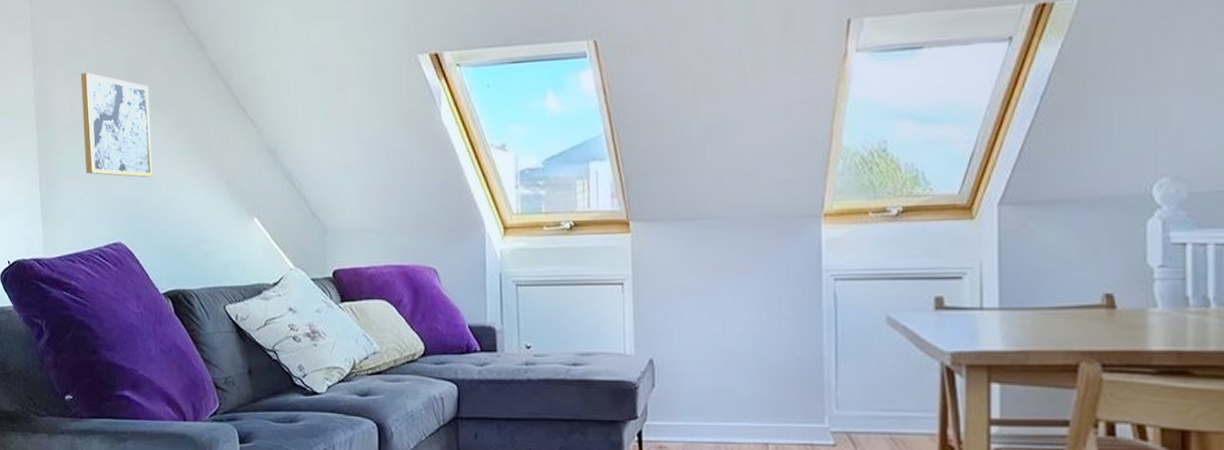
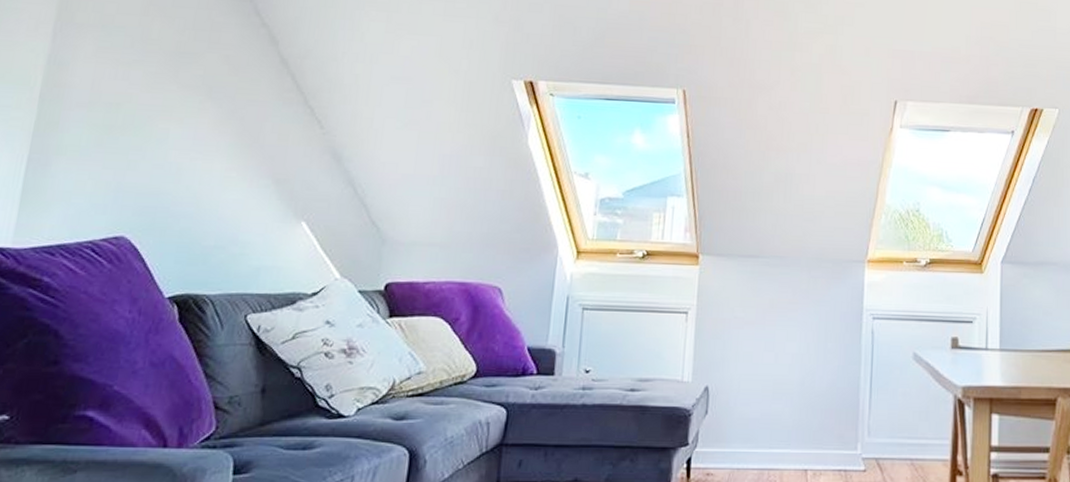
wall art: present [80,72,153,177] -> none [95,49,200,168]

